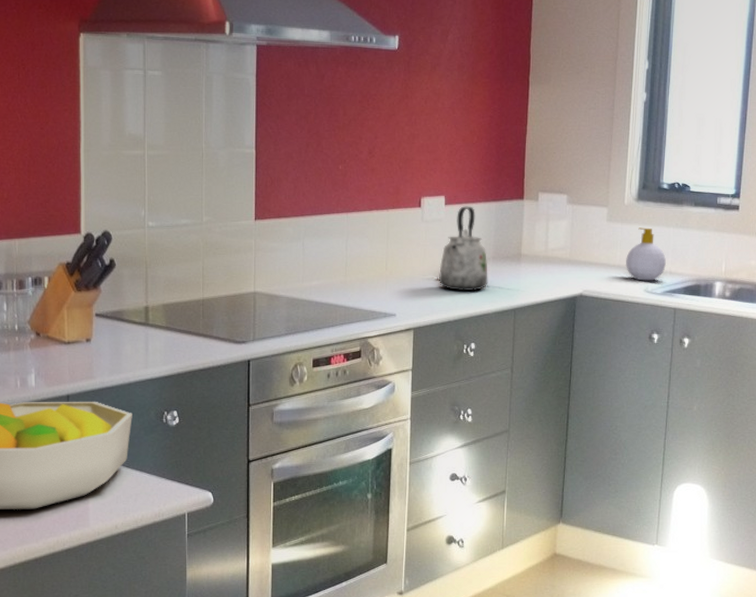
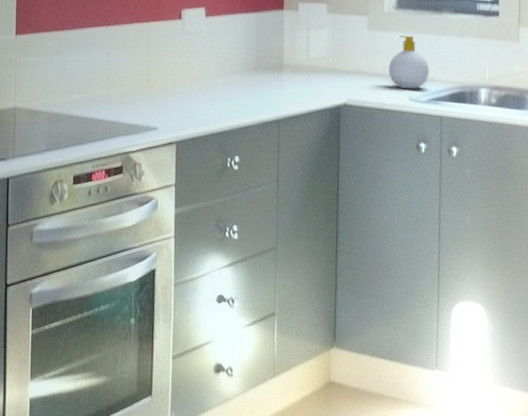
kettle: present [439,206,488,291] -> none [201,17,251,102]

